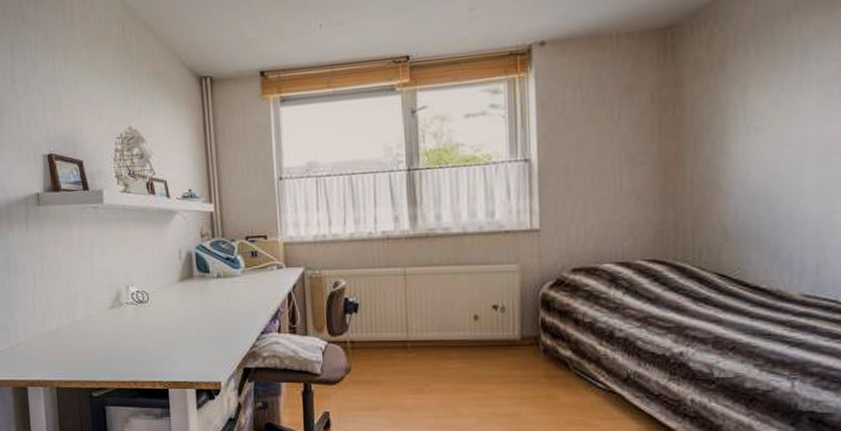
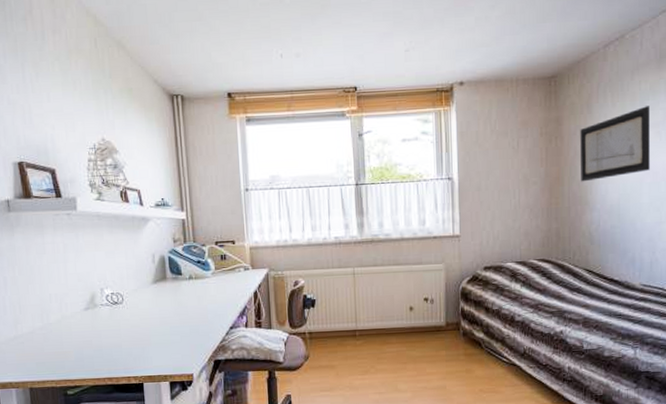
wall art: none [709,56,816,160] -> present [580,106,650,182]

